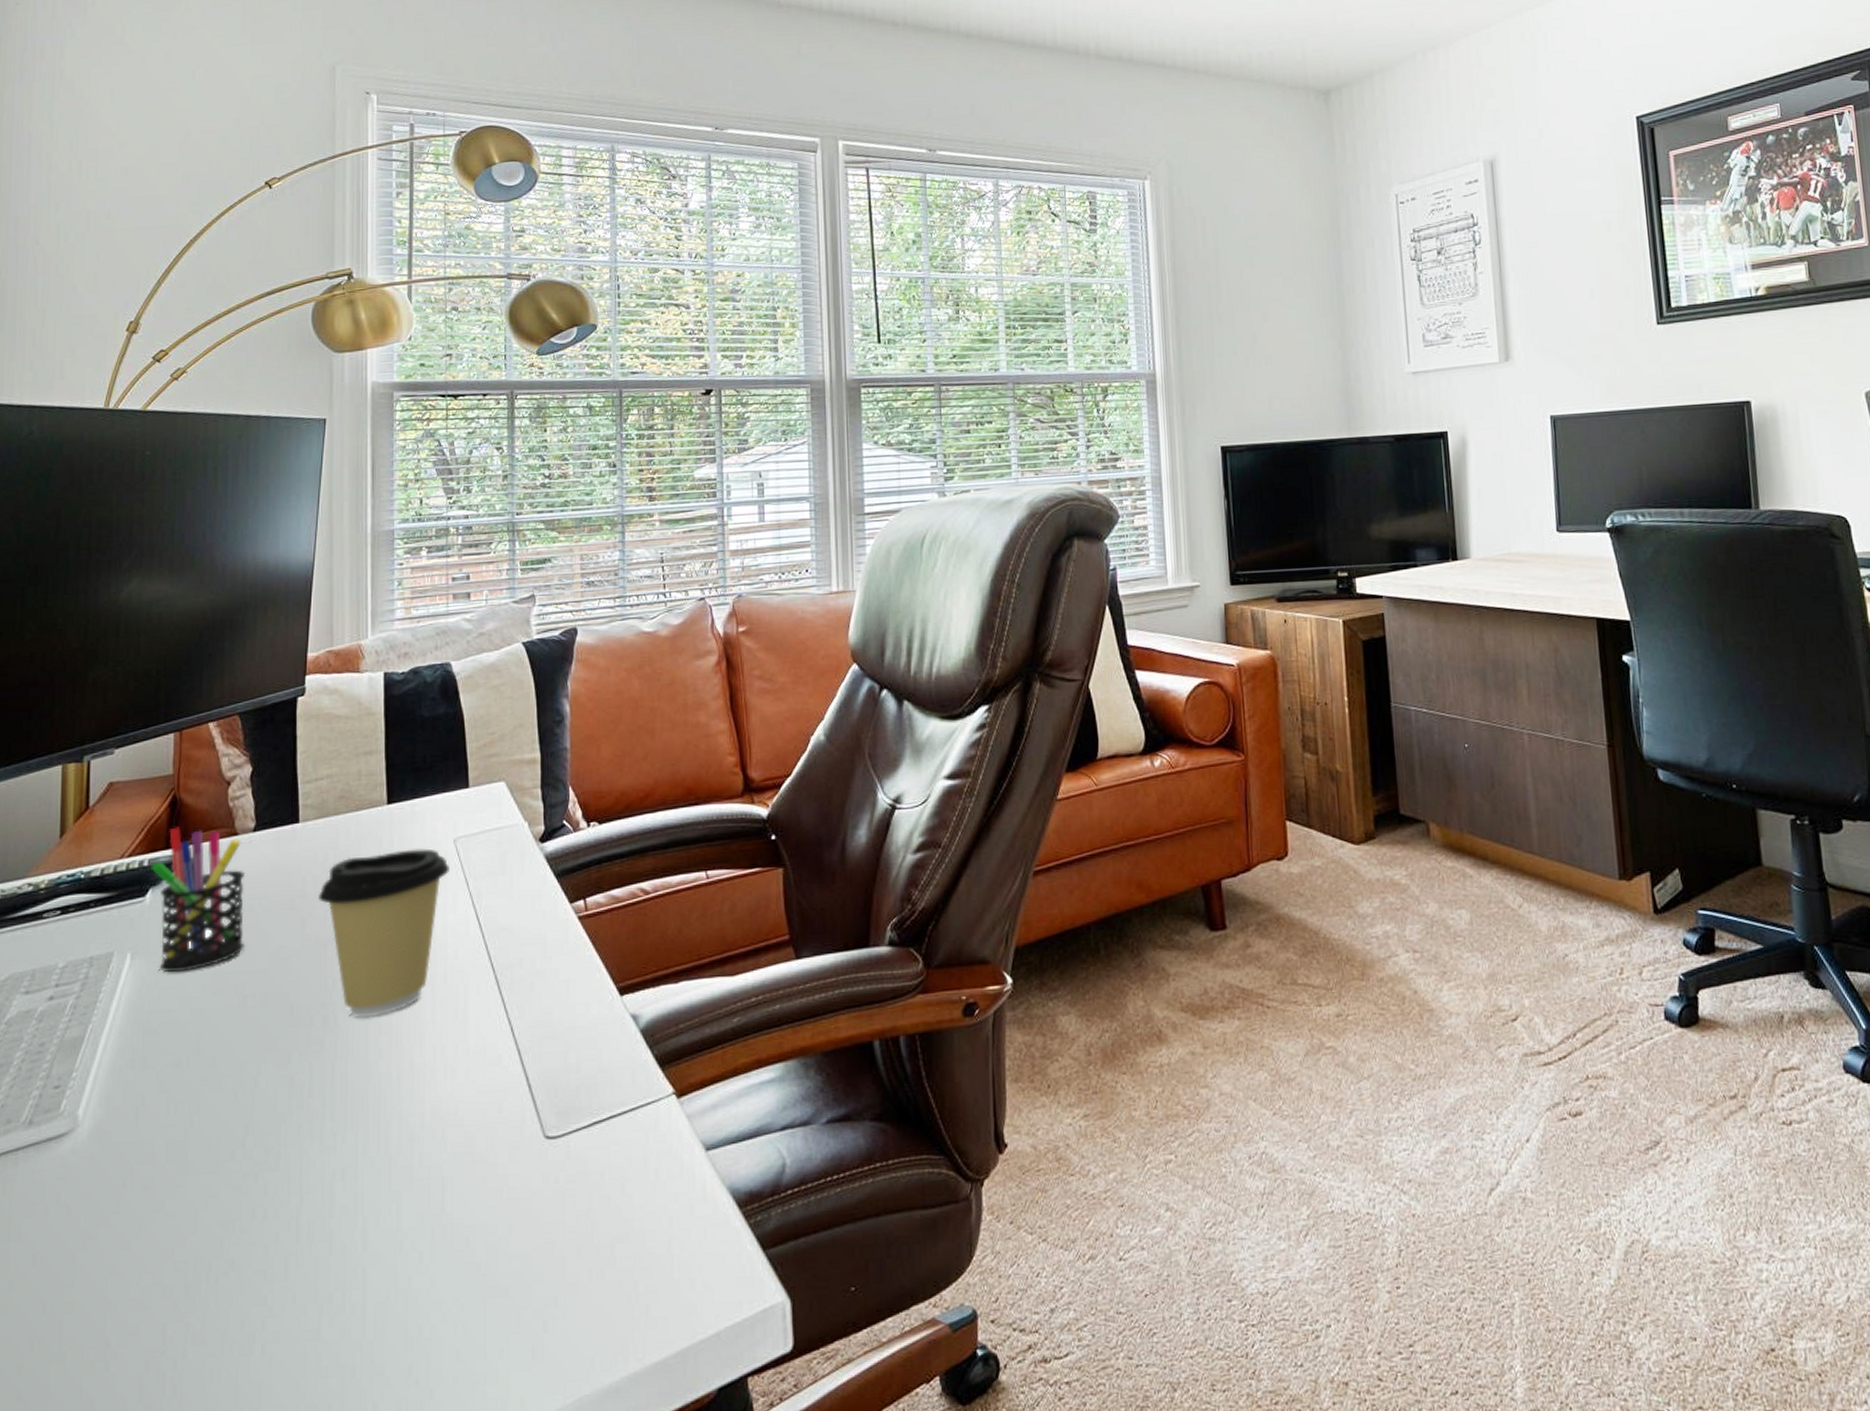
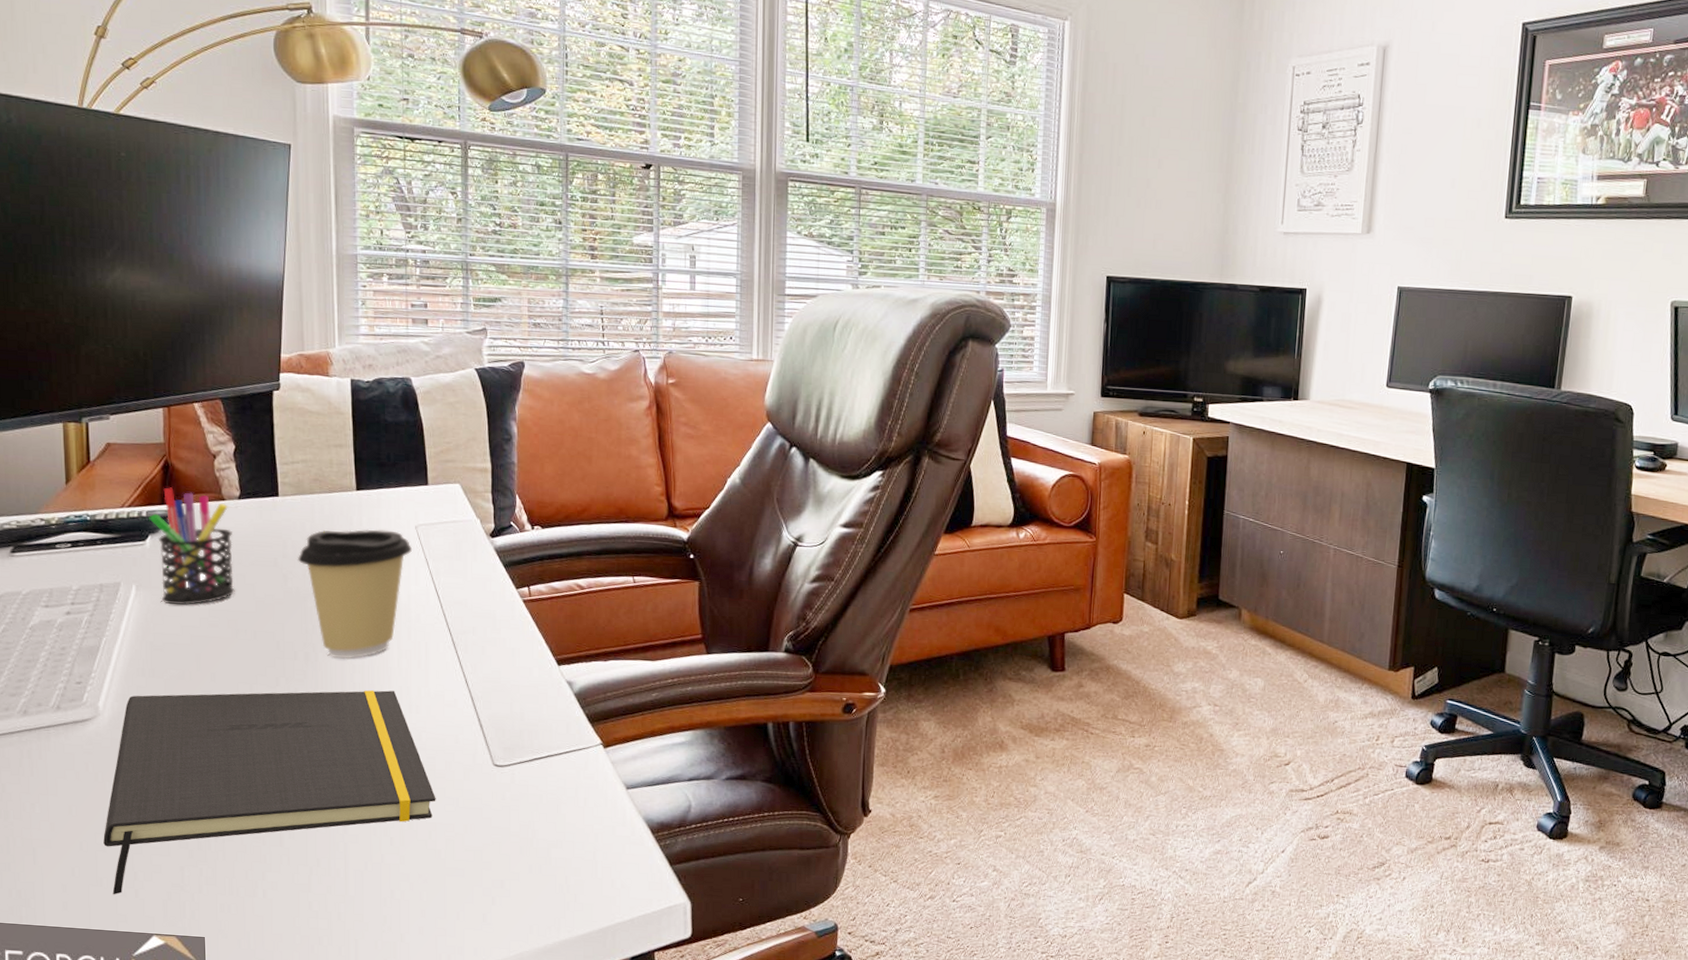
notepad: none [71,1053,475,1373] -> present [103,689,436,895]

